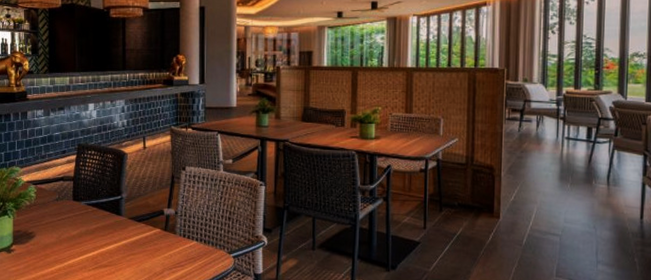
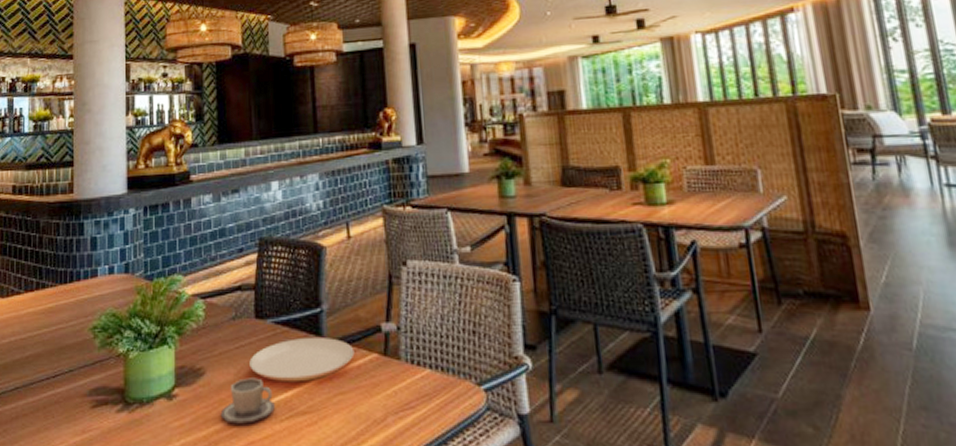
cup: none [45,241,86,271] -> present [220,378,276,424]
plate: none [68,216,144,246] -> present [249,338,355,382]

